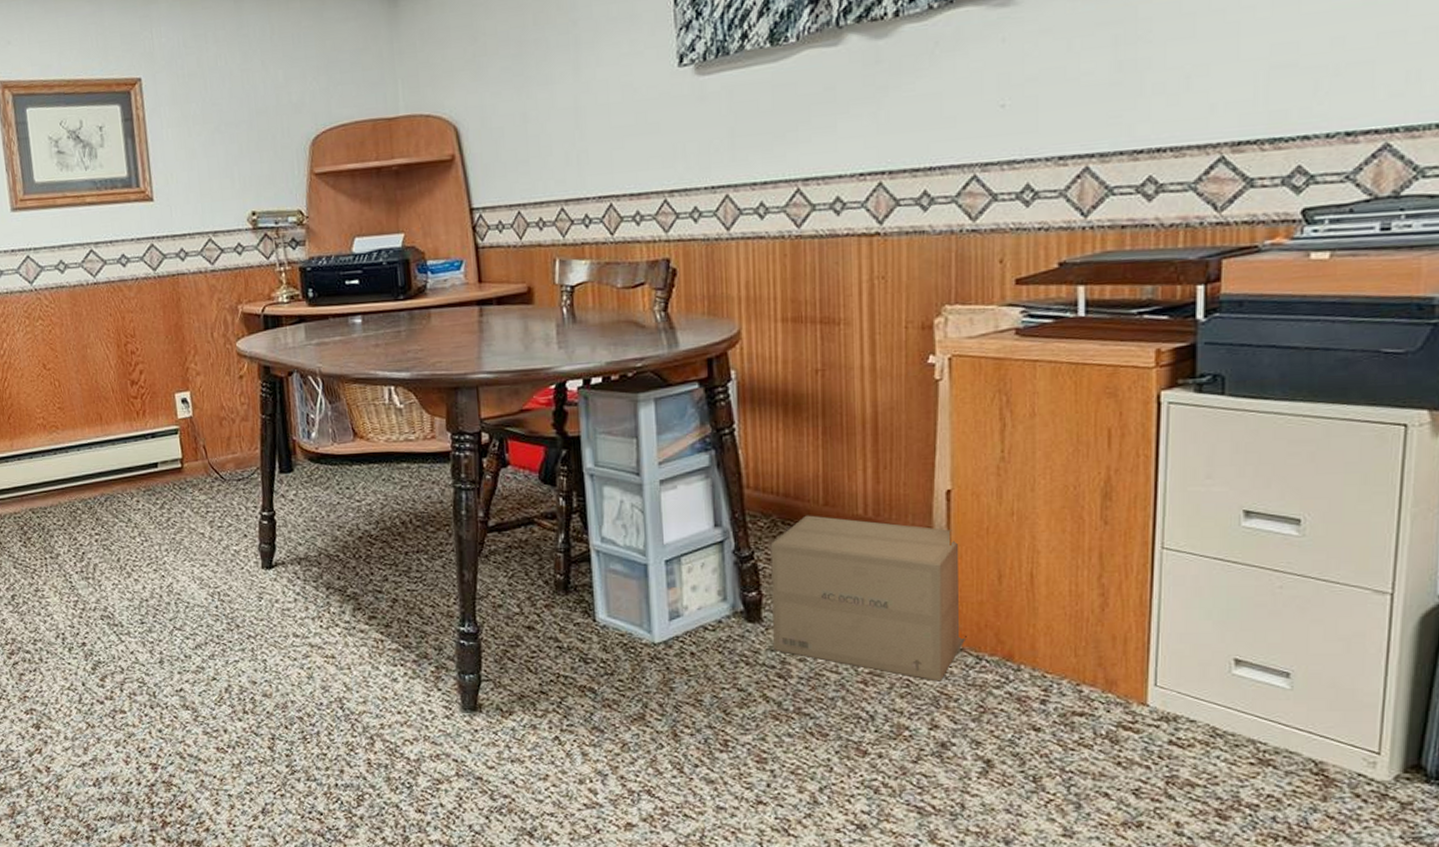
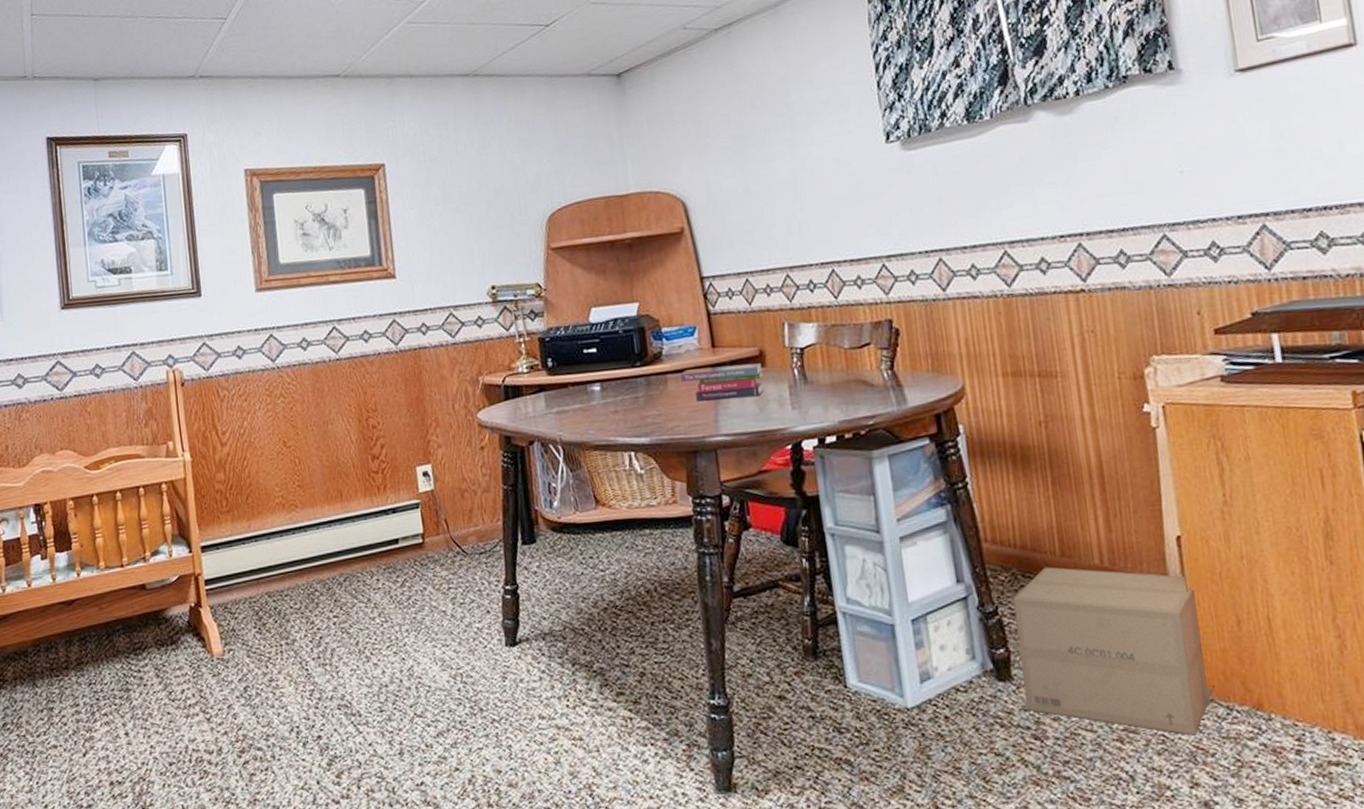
books: none [444,300,531,338] -> present [680,363,764,402]

